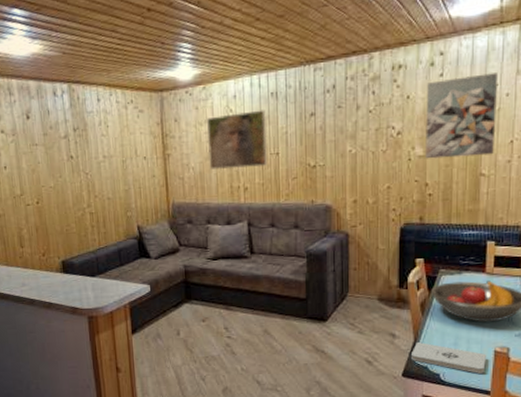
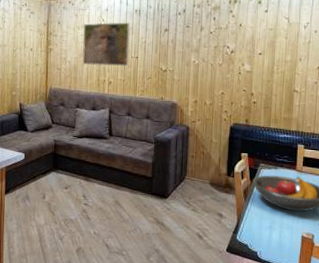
notepad: present [411,342,486,374] -> none [235,223,295,255]
wall art: present [425,73,499,159] -> none [252,14,309,76]

